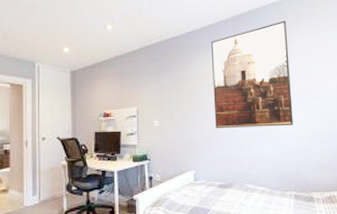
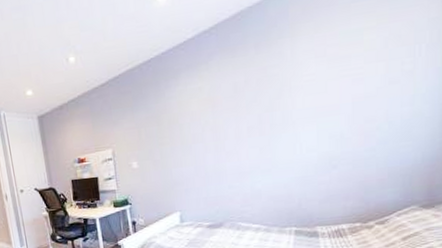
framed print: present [210,20,293,128] -> none [191,18,295,164]

